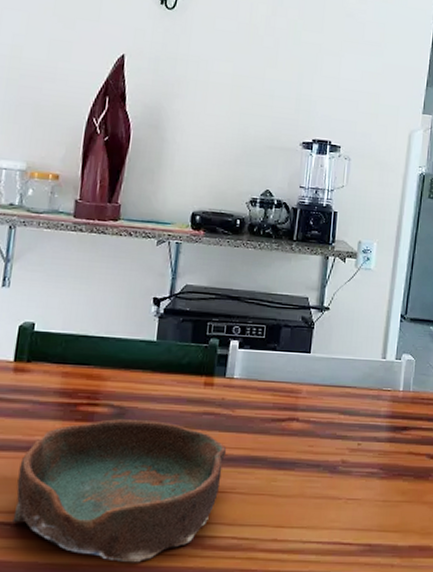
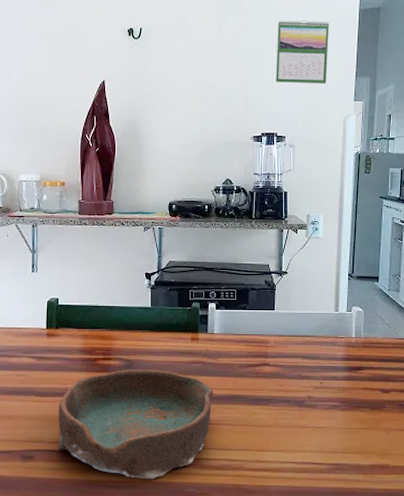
calendar: none [334,10,401,91] -> present [276,19,329,84]

